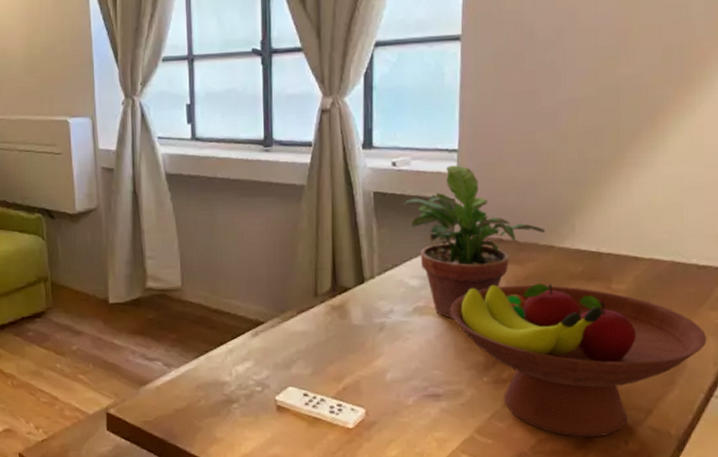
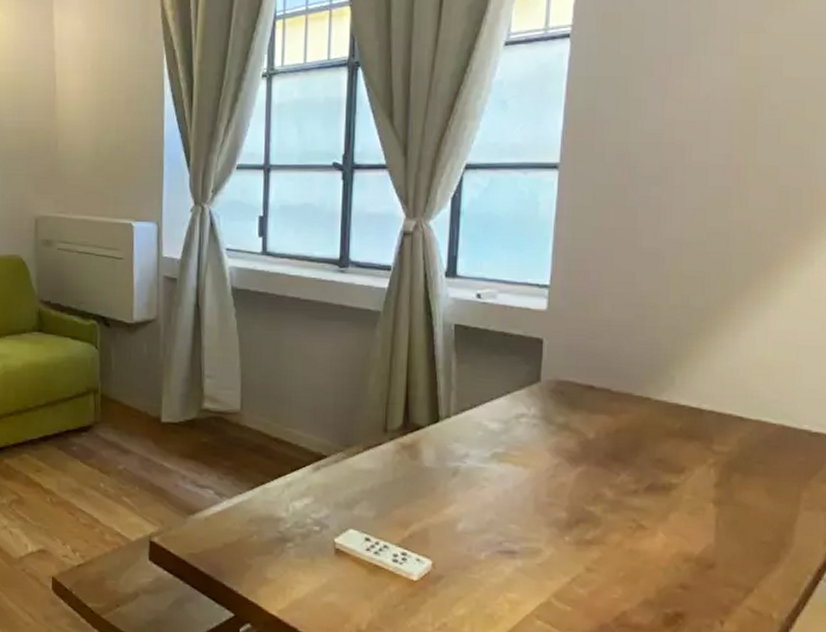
potted plant: present [404,165,546,318] -> none [487,302,642,468]
fruit bowl: present [450,283,707,437] -> none [532,435,818,614]

